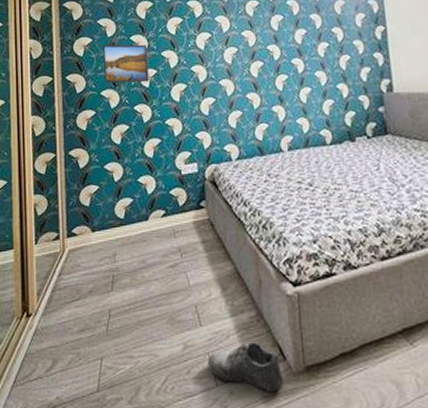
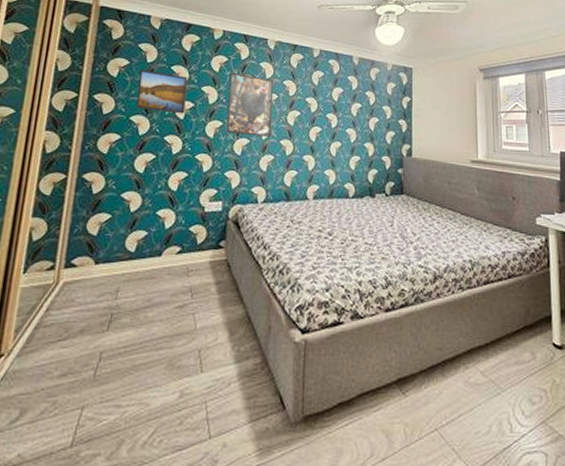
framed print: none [186,32,237,95] -> present [226,72,274,137]
shoe: present [207,340,284,393] -> none [202,389,281,445]

